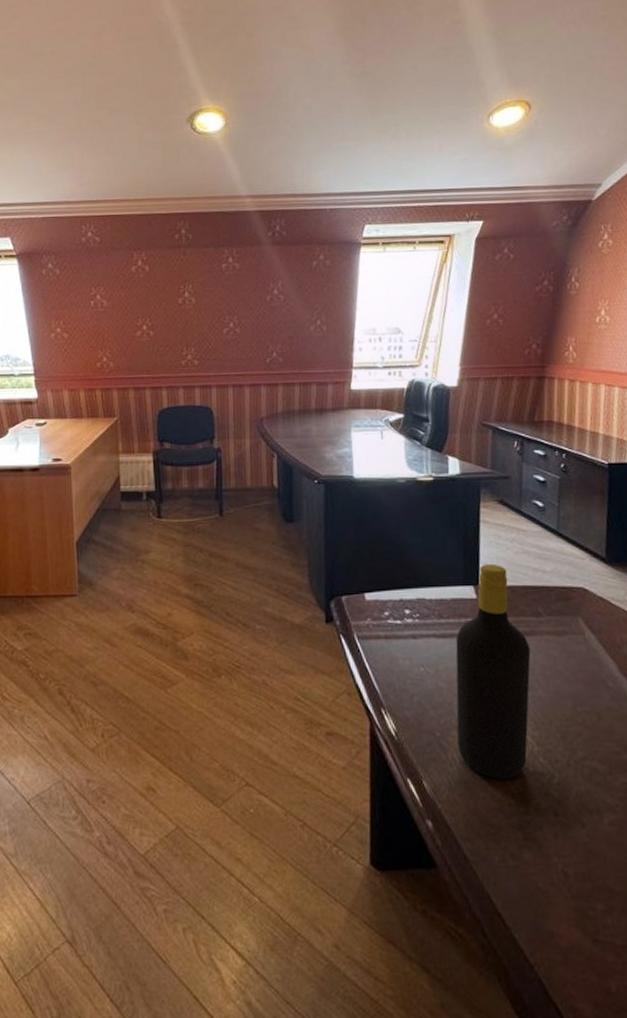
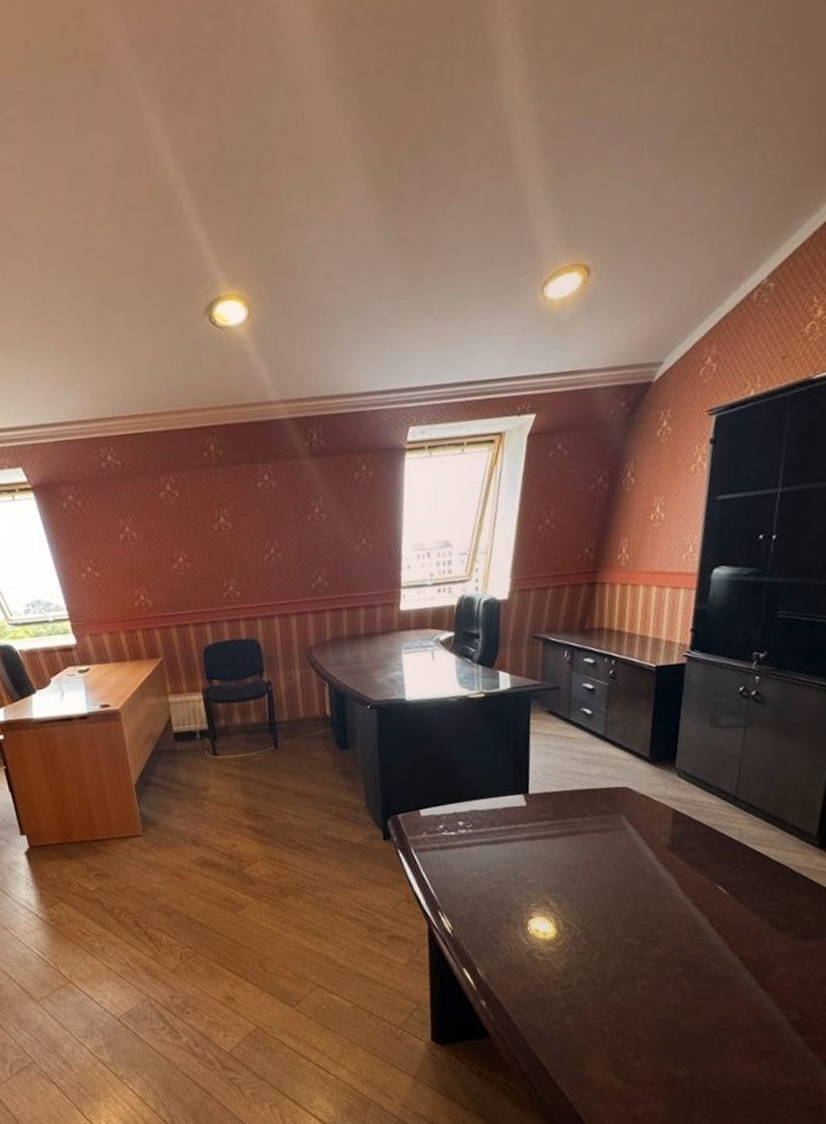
bottle: present [455,563,531,779] -> none [506,772,576,961]

